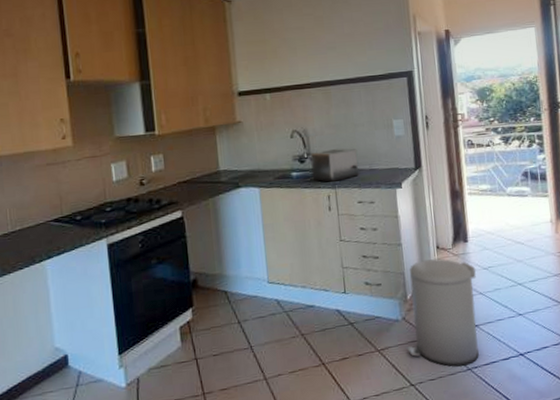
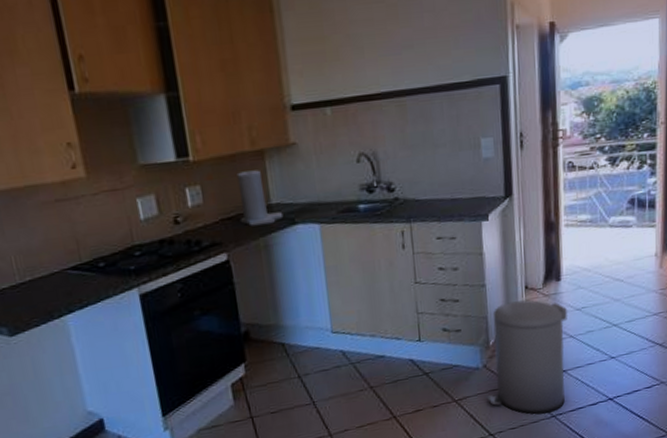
paper towel: none [192,142,230,189] -> present [236,170,284,227]
toaster: present [310,148,359,183] -> none [380,173,439,216]

